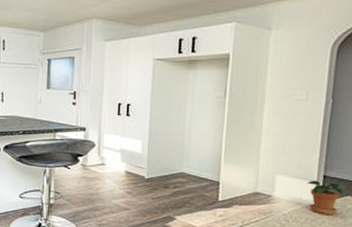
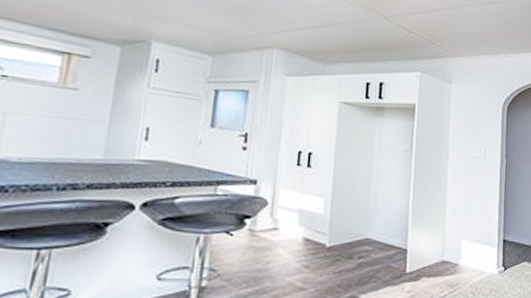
potted plant: present [307,180,343,216] -> none [489,245,520,285]

